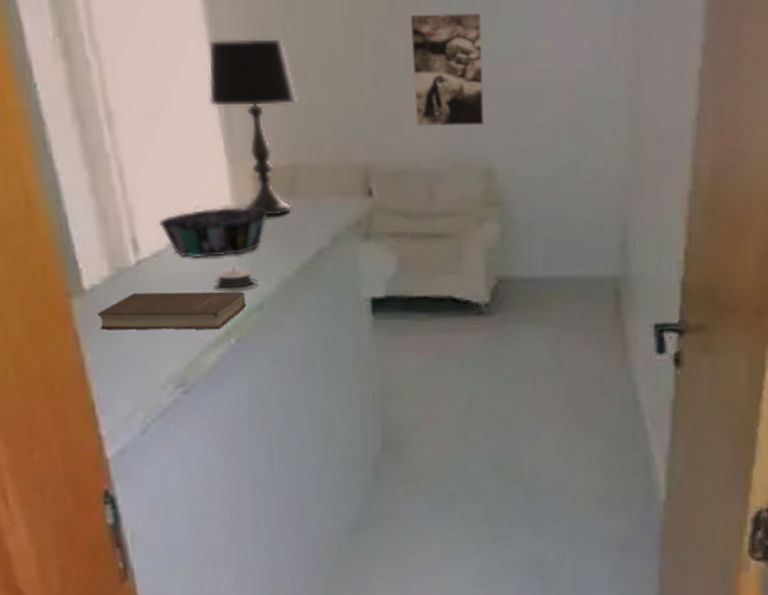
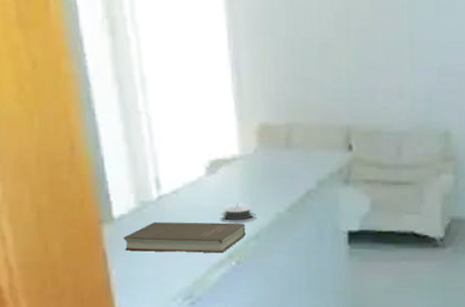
decorative bowl: present [158,207,270,258] -> none [178,156,268,195]
table lamp: present [208,38,298,216] -> none [224,25,296,164]
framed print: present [409,13,485,127] -> none [387,11,444,98]

